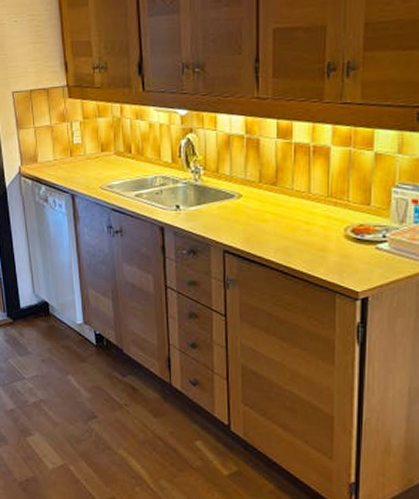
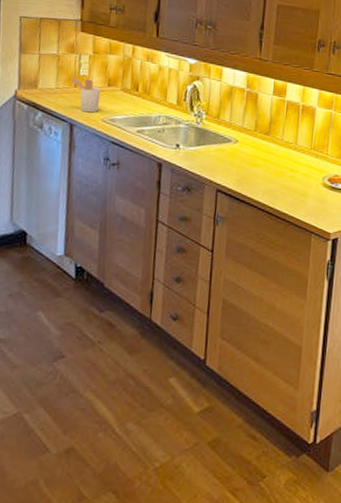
utensil holder: none [66,146,96,181] -> present [71,77,102,113]

